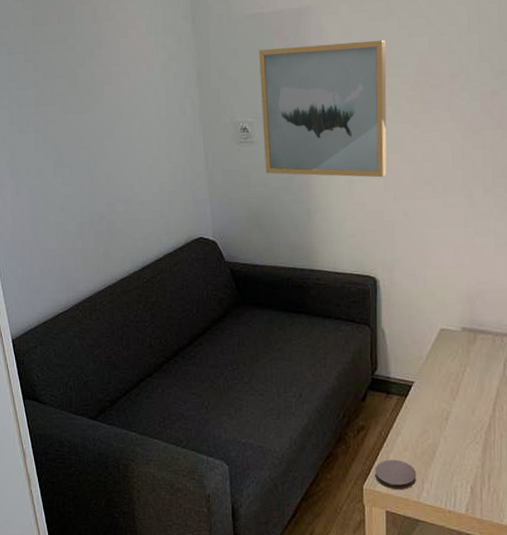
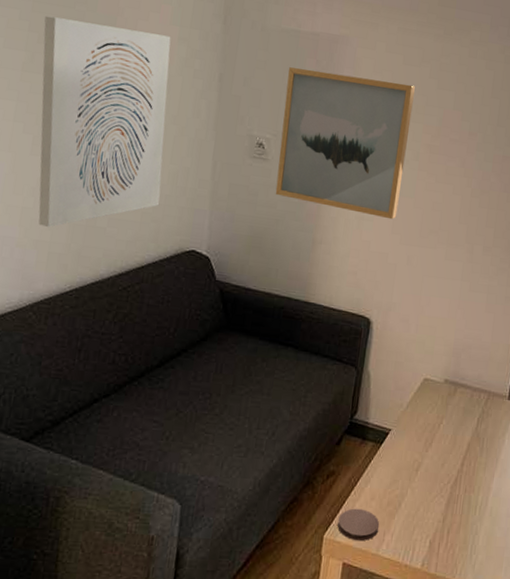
wall art: none [44,47,165,237] -> present [38,16,171,228]

